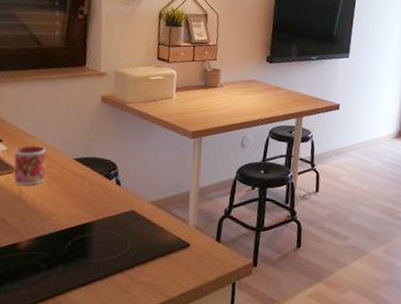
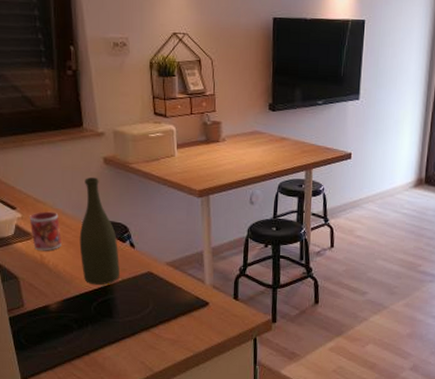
bottle: none [61,113,104,223] -> present [79,177,119,285]

